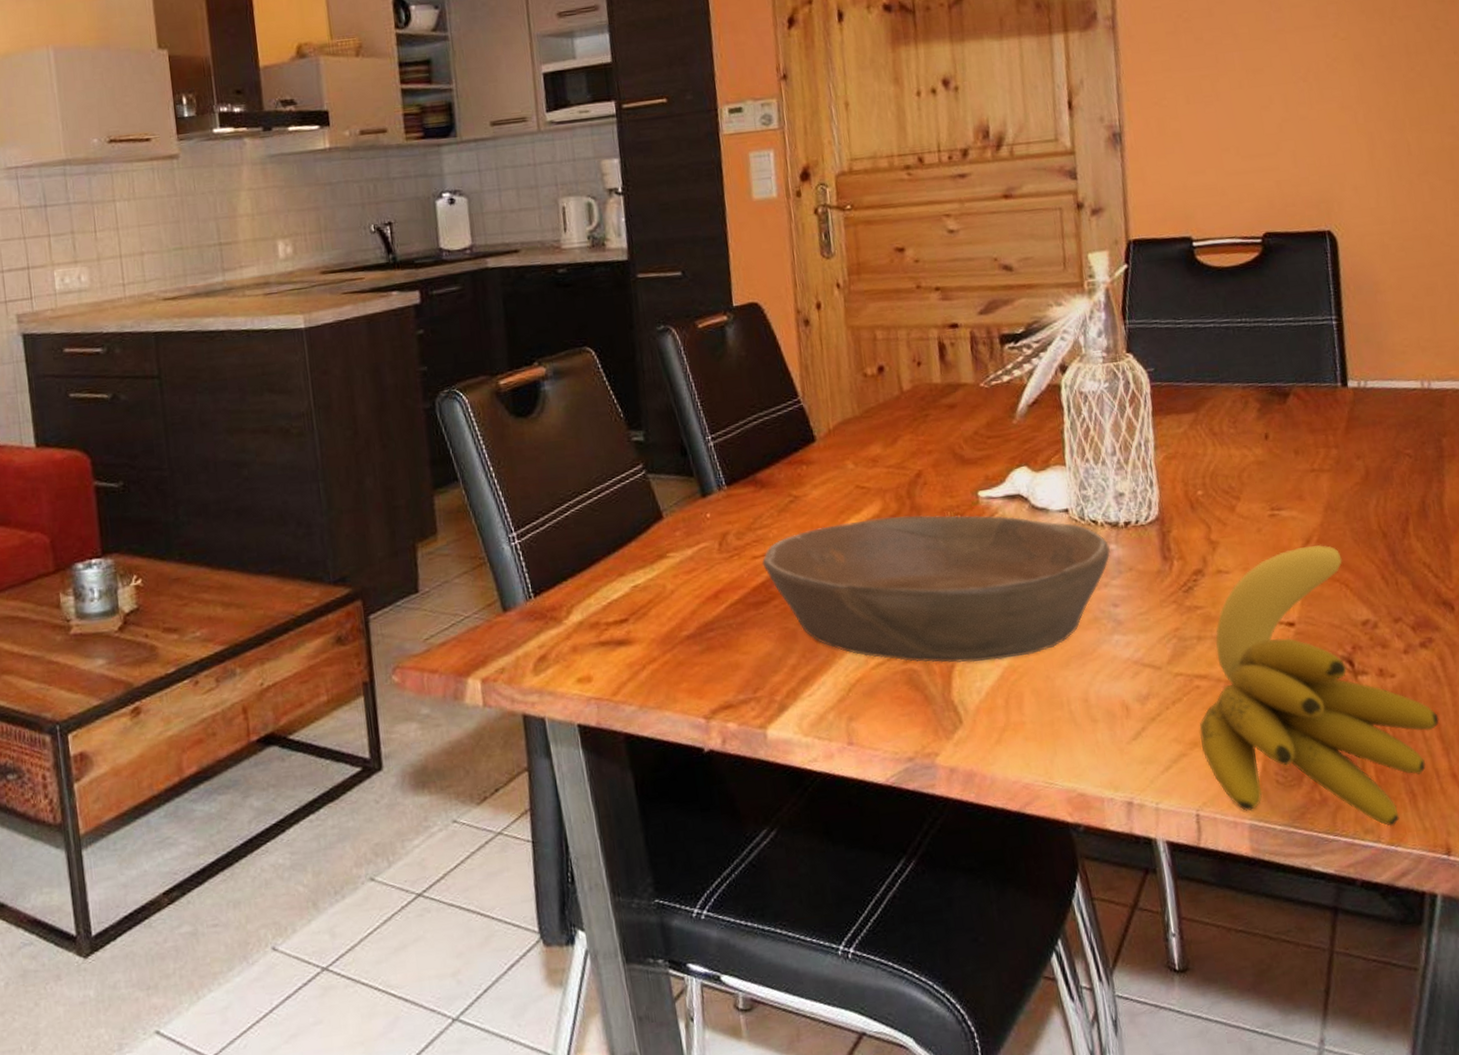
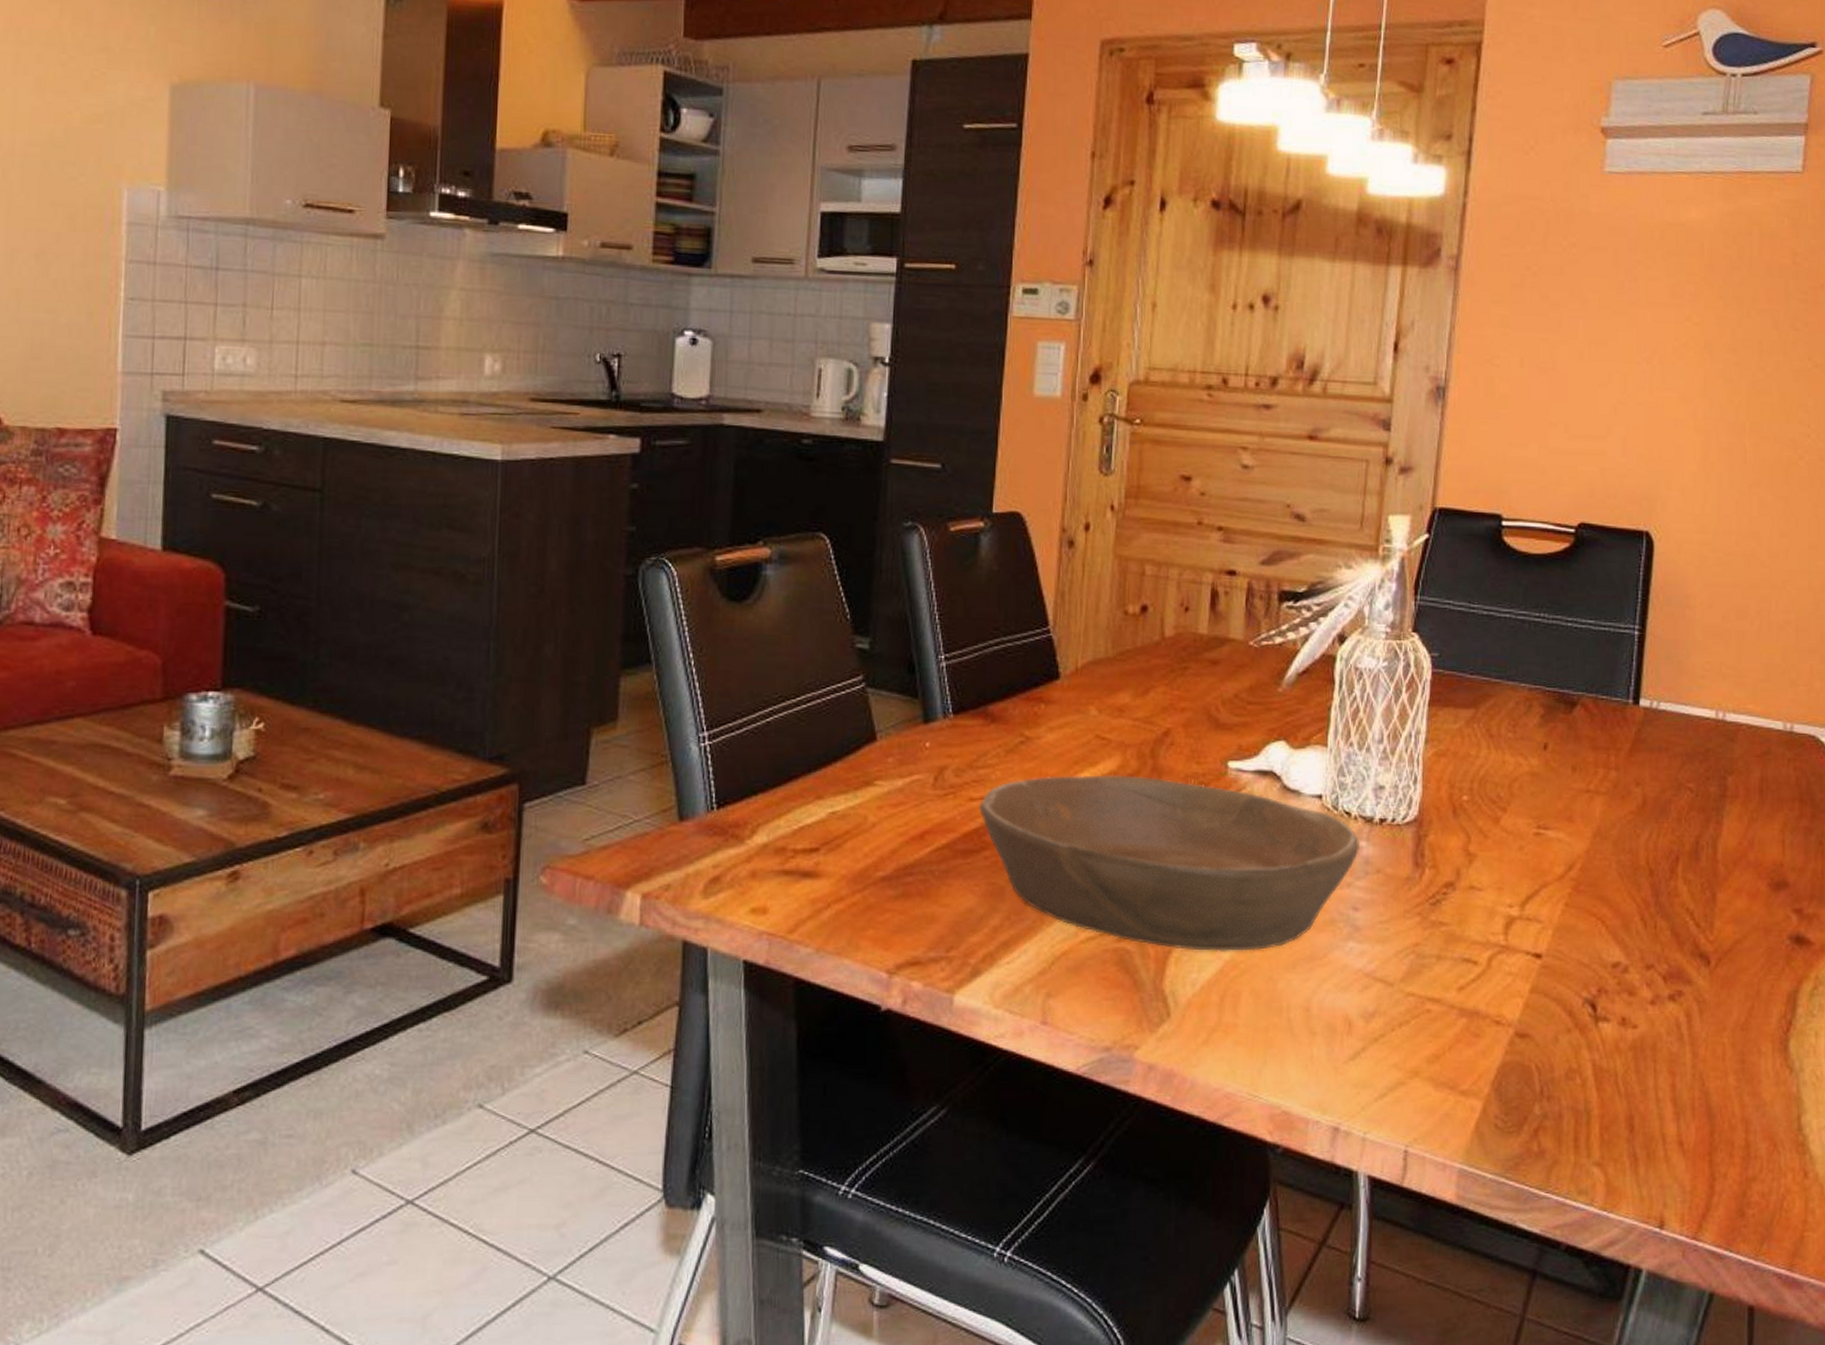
banana: present [1199,544,1439,826] -> none [1423,873,1675,1190]

